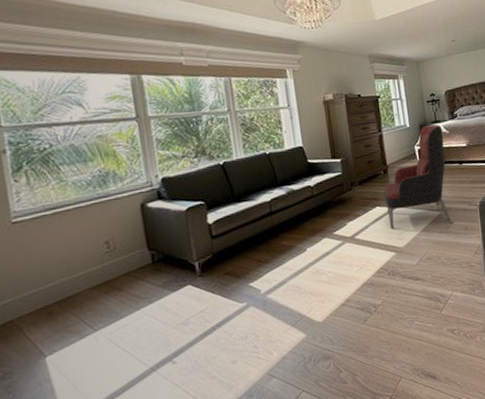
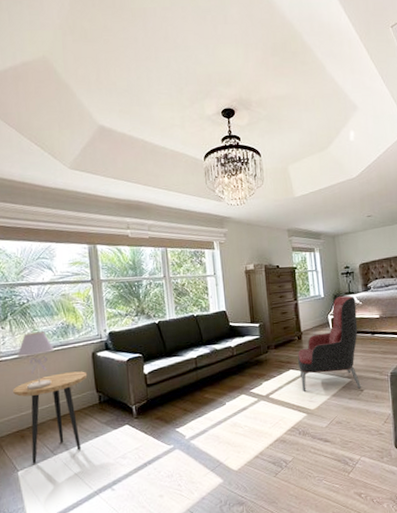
side table: none [34,226,136,345] -> present [13,371,88,464]
table lamp: none [38,182,90,255] -> present [17,331,55,390]

